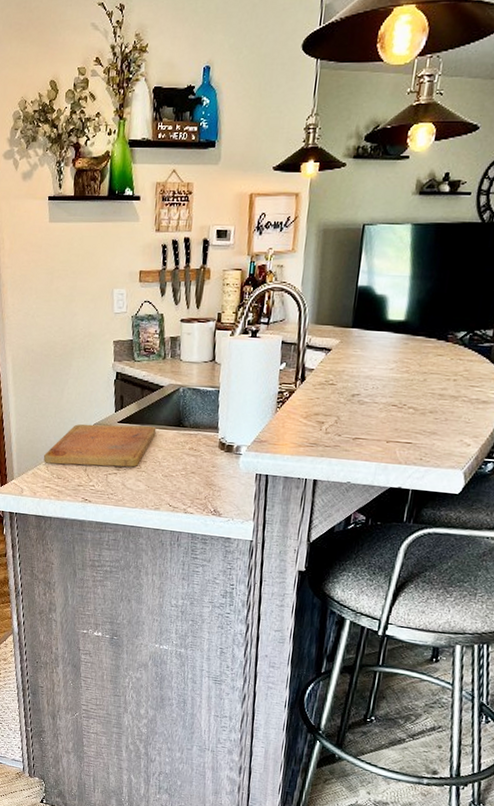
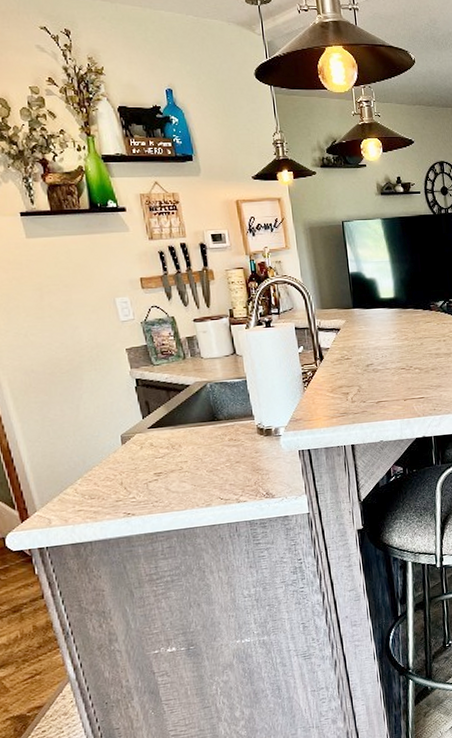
cutting board: present [43,424,157,467] -> none [68,425,192,486]

